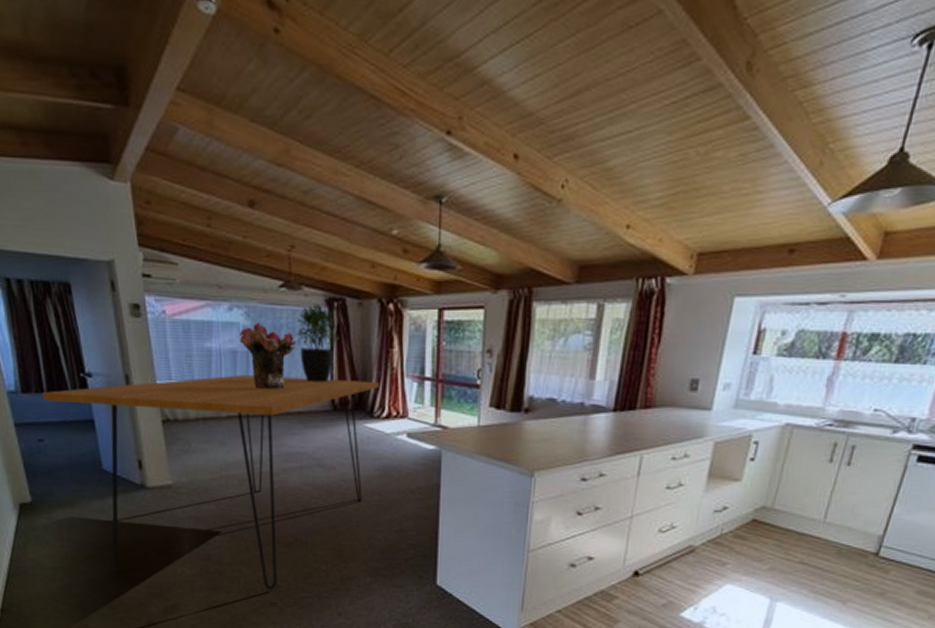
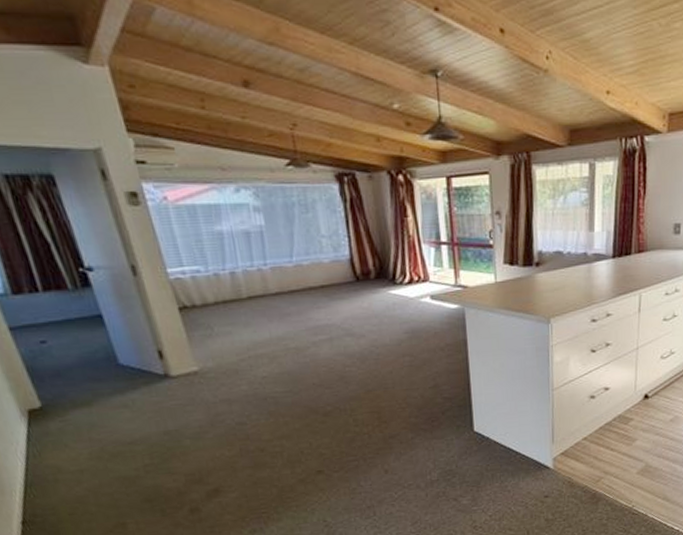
dining table: present [43,375,379,590] -> none [38,249,398,466]
bouquet: present [239,322,296,390] -> none [250,202,311,268]
potted plant: present [296,303,340,383] -> none [308,179,354,256]

